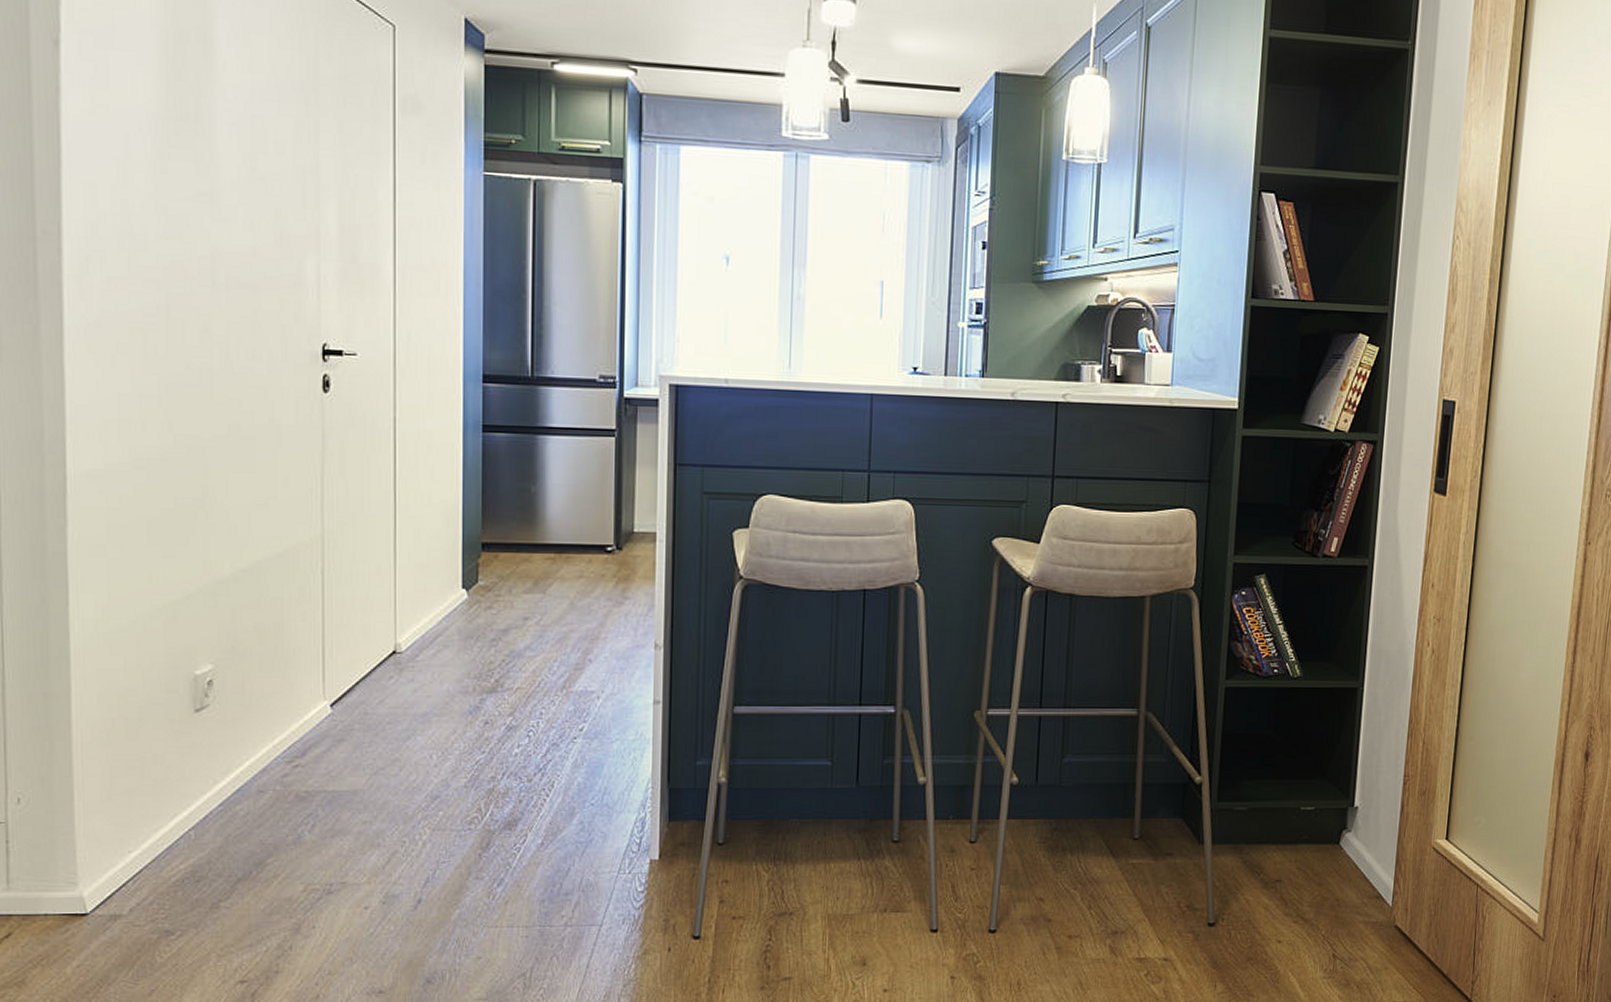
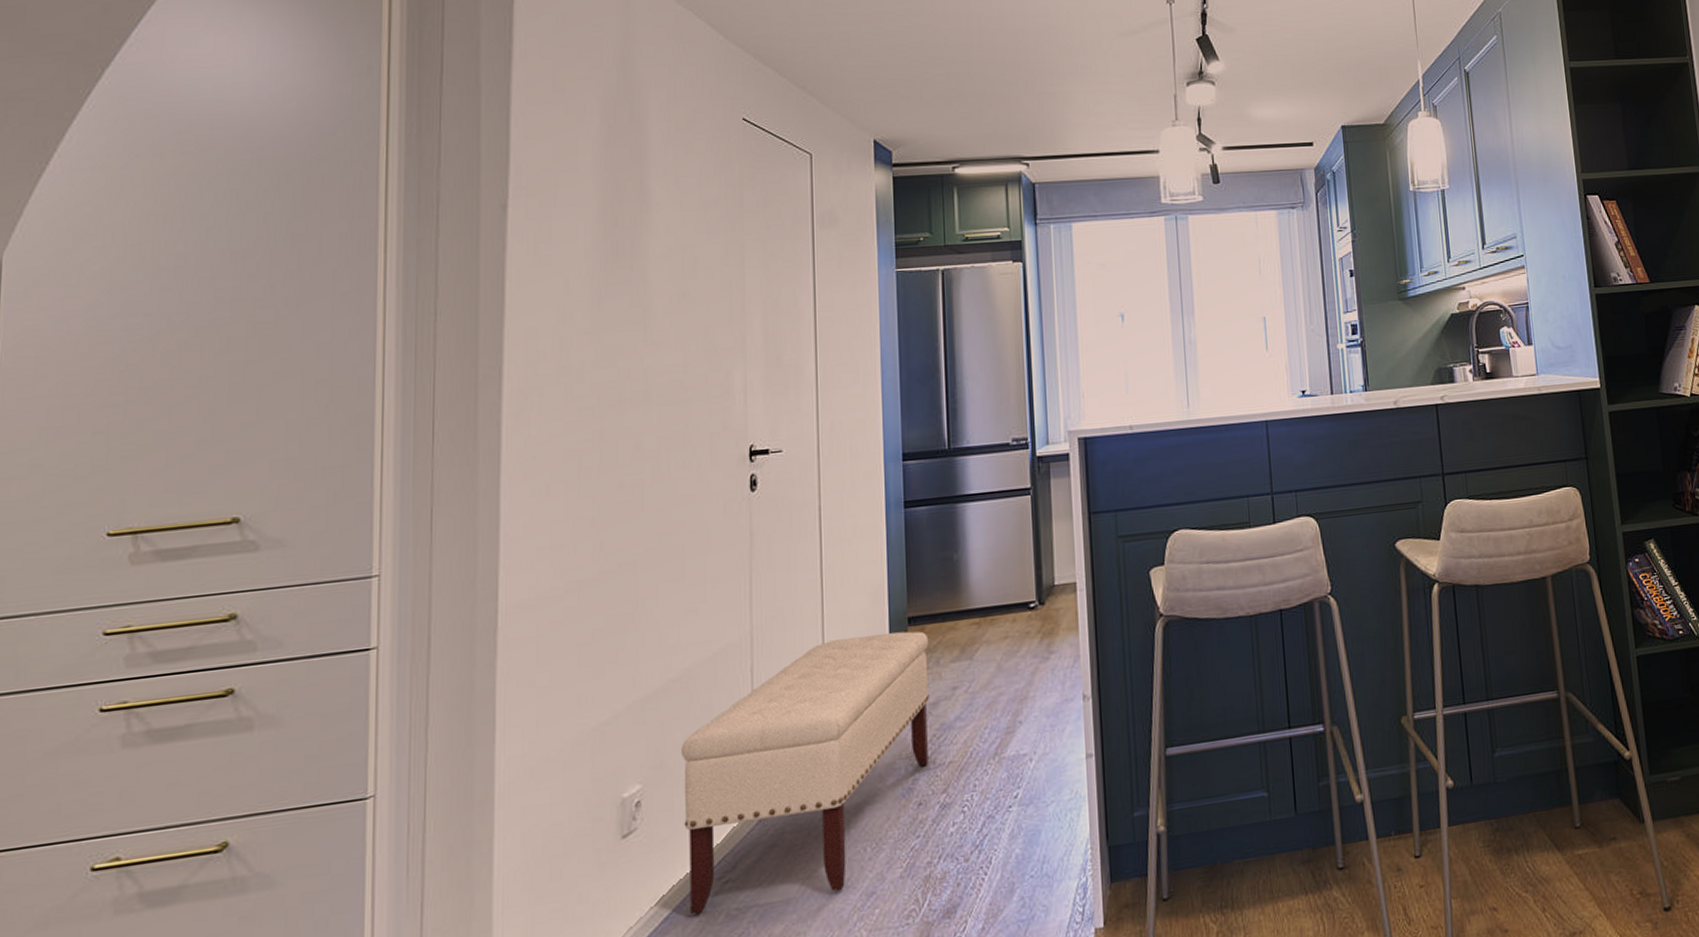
bench: none [252,555,502,791] -> present [682,631,929,915]

